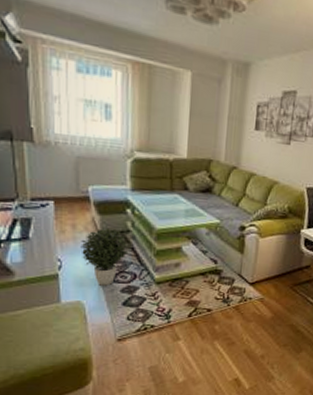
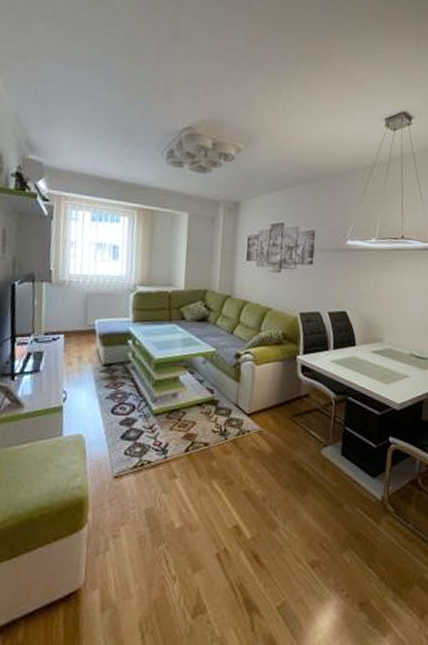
potted plant: present [80,227,129,286] -> none [85,359,129,418]

